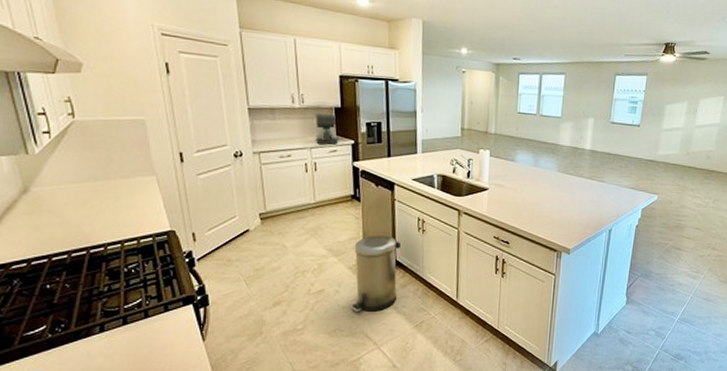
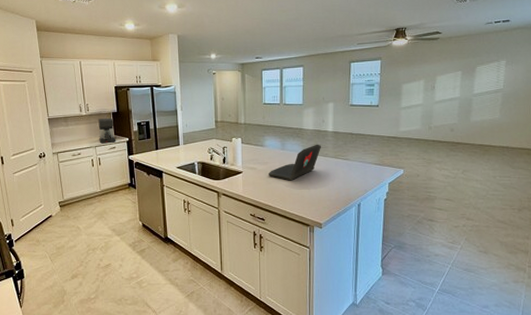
pedal bin: present [350,235,400,313] -> none [132,216,170,284]
laptop: none [518,162,578,202] -> present [269,144,322,181]

